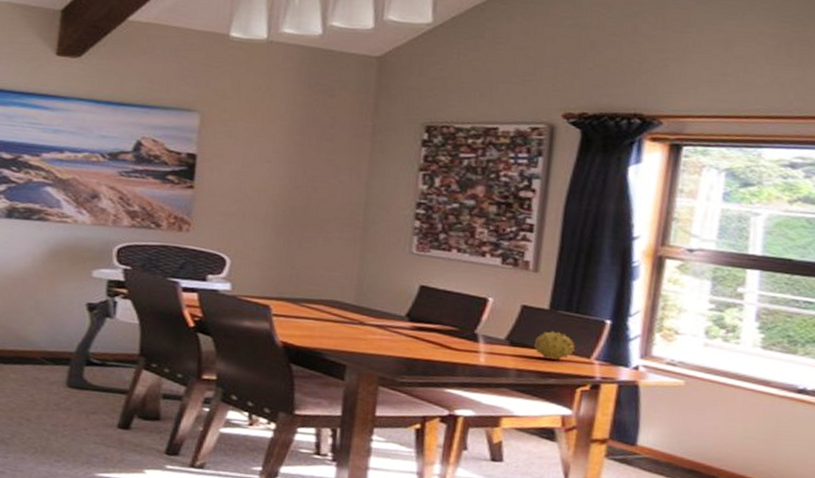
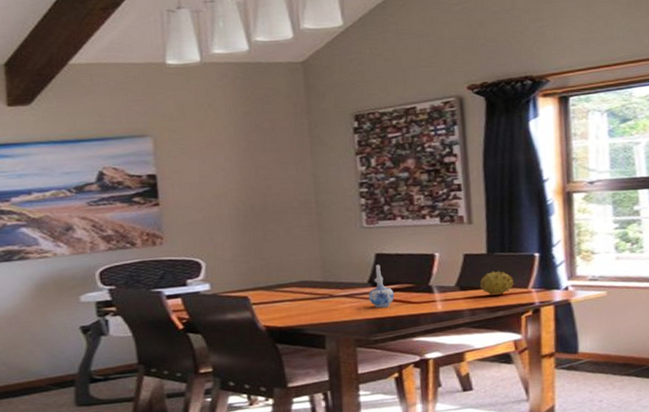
ceramic pitcher: none [403,297,434,348] -> present [368,264,395,308]

